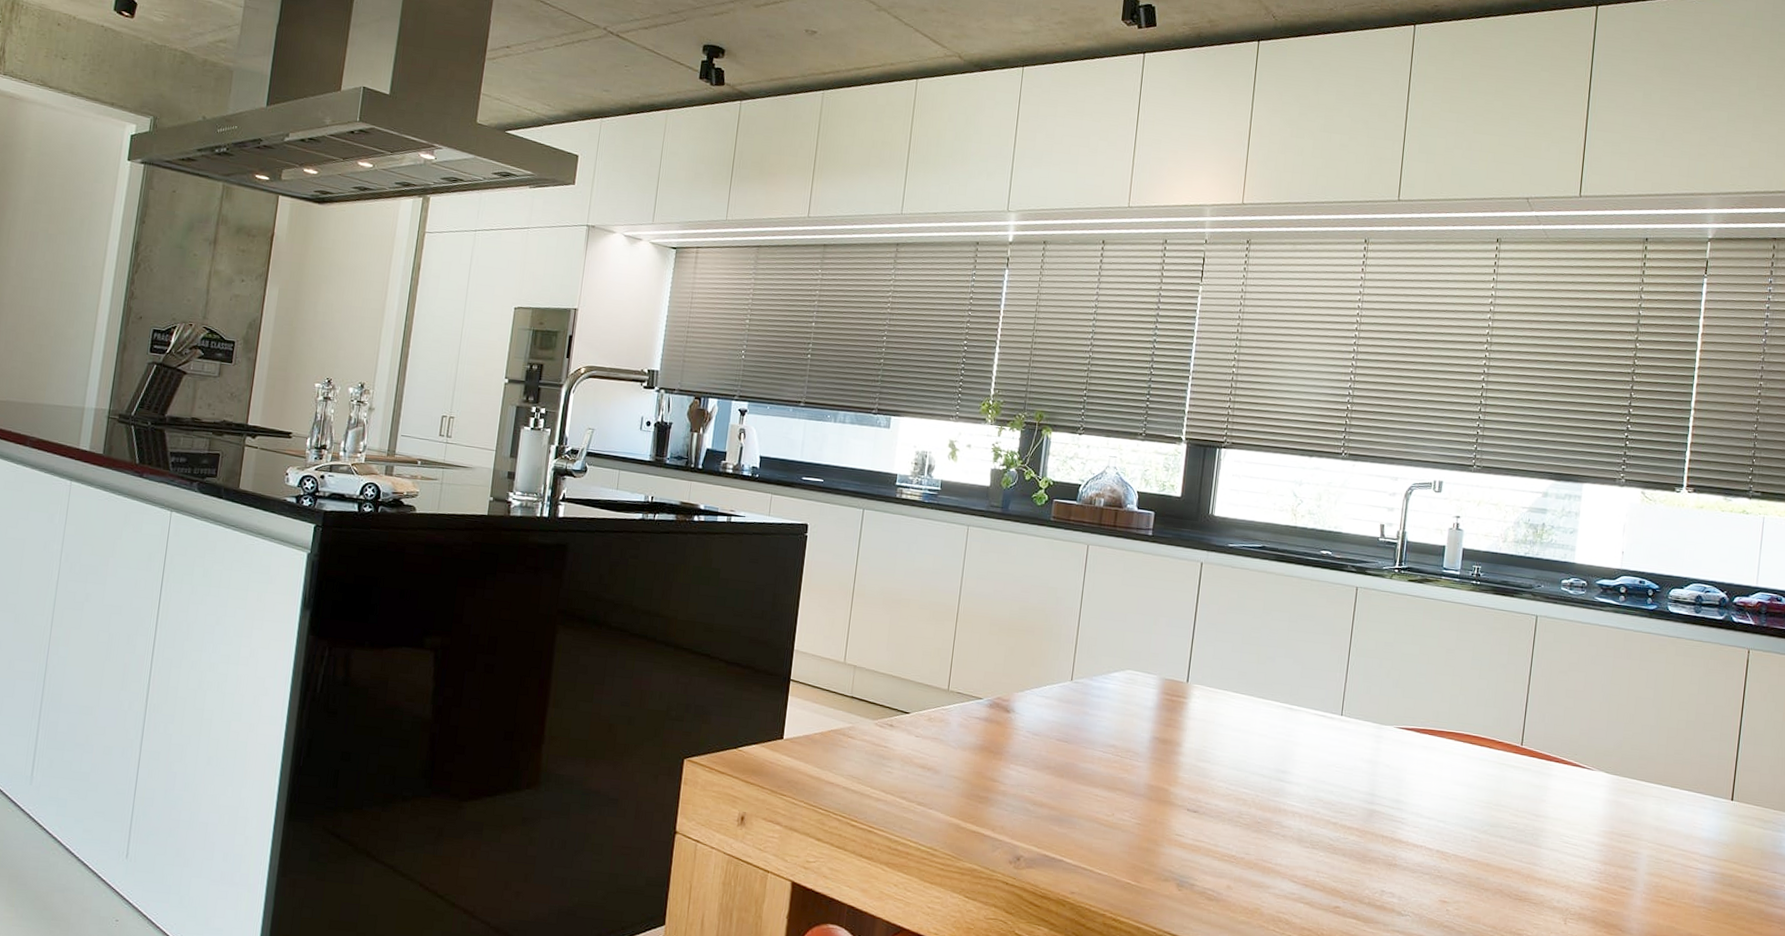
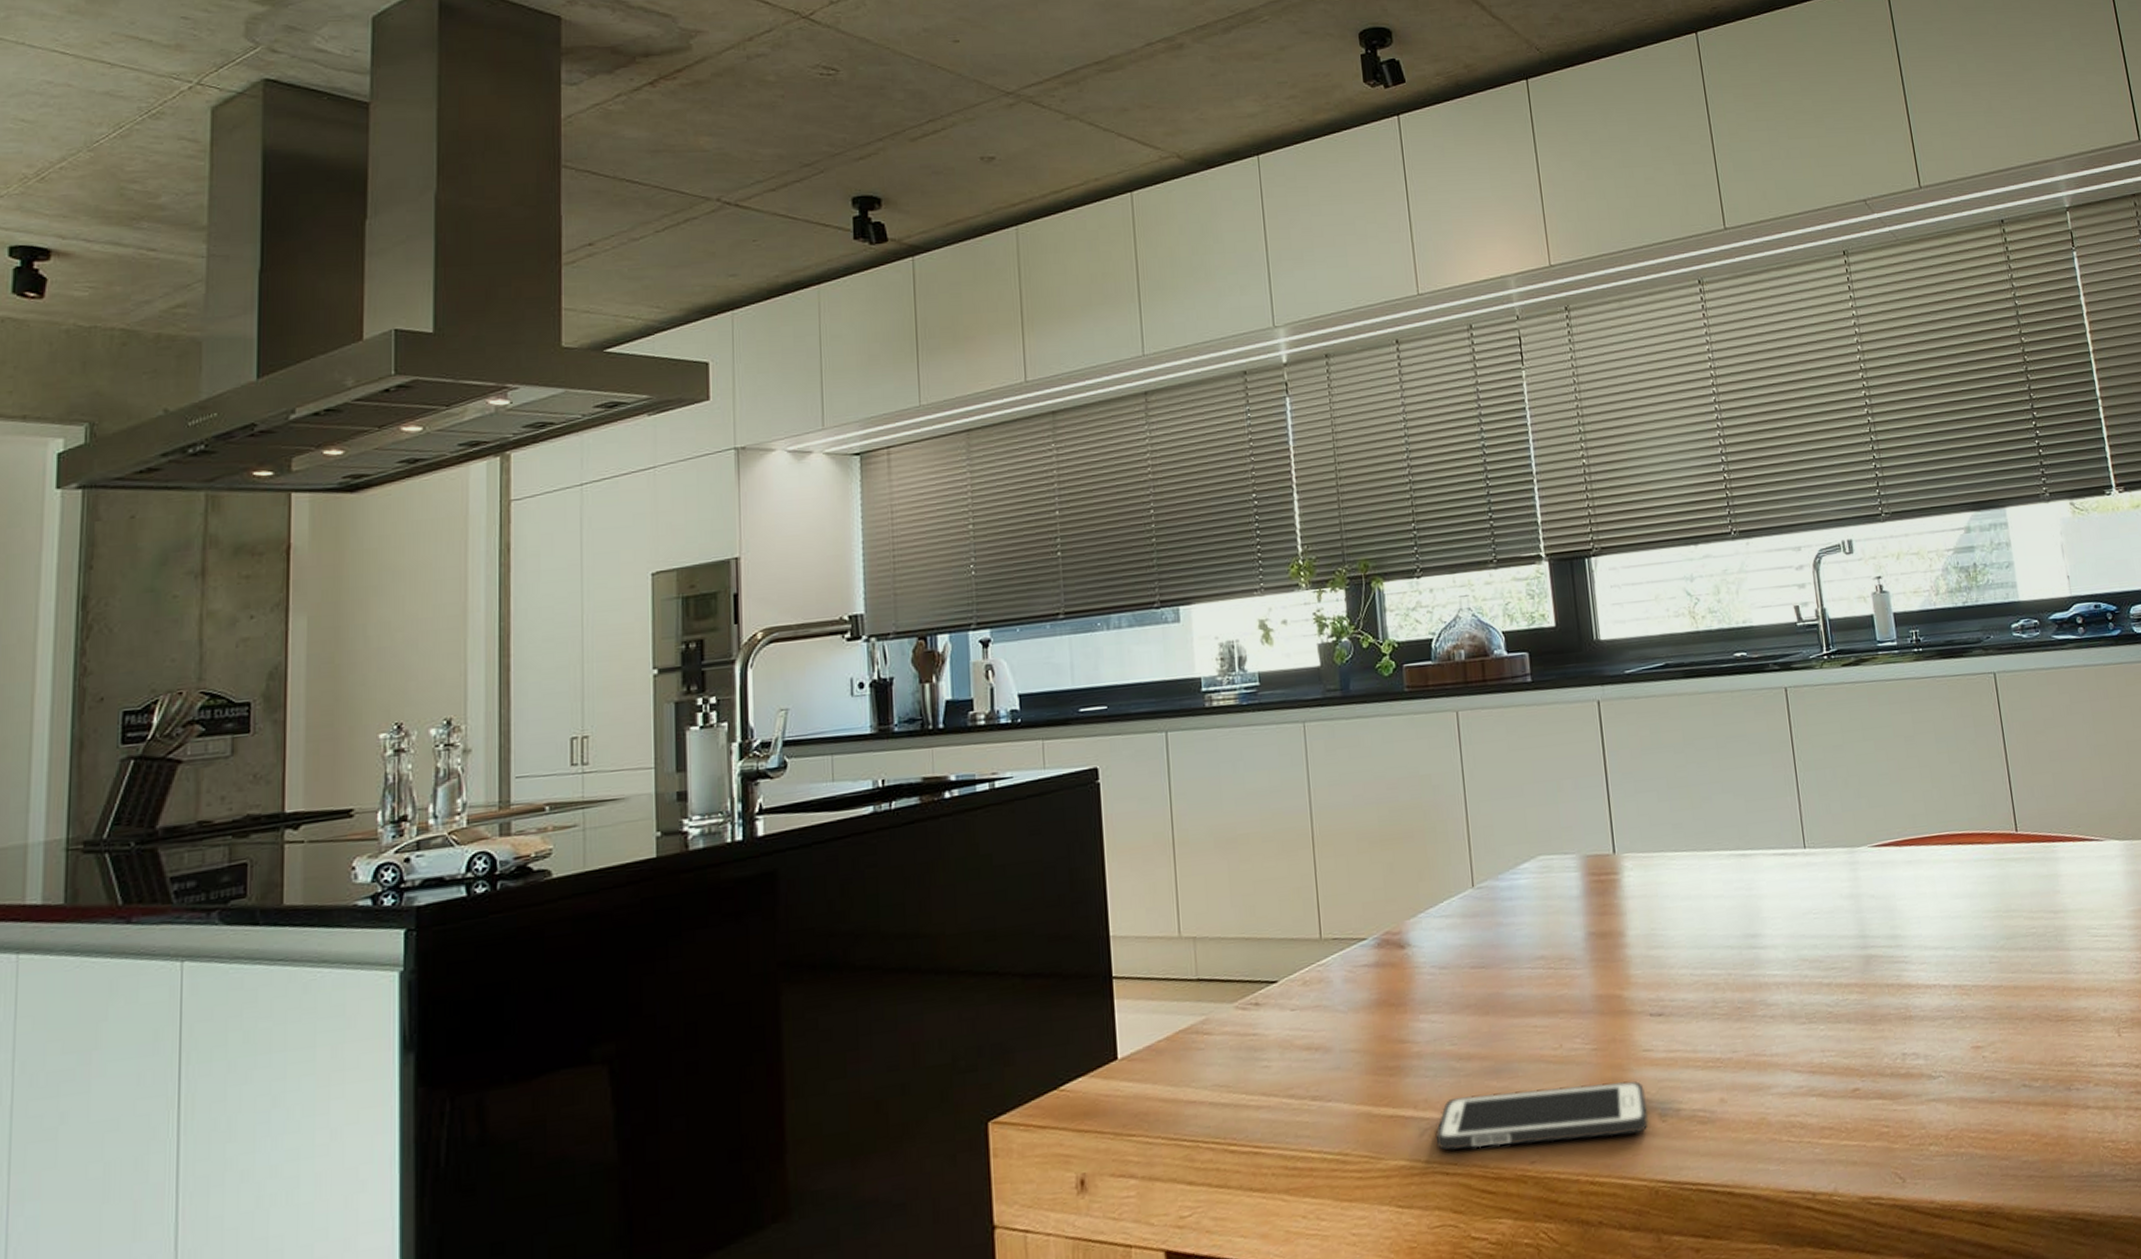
cell phone: none [1004,831,1170,894] -> present [1436,1081,1648,1150]

